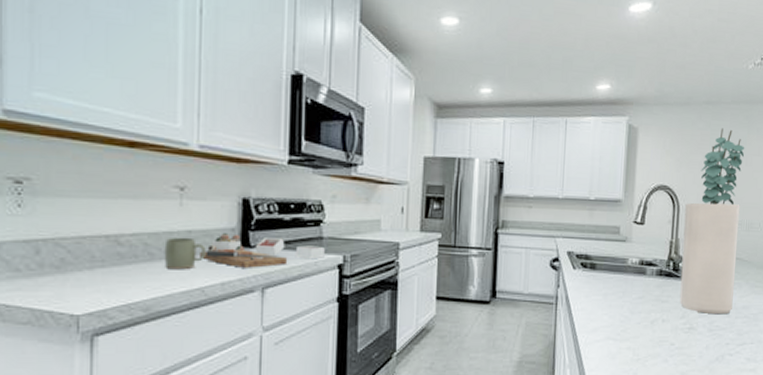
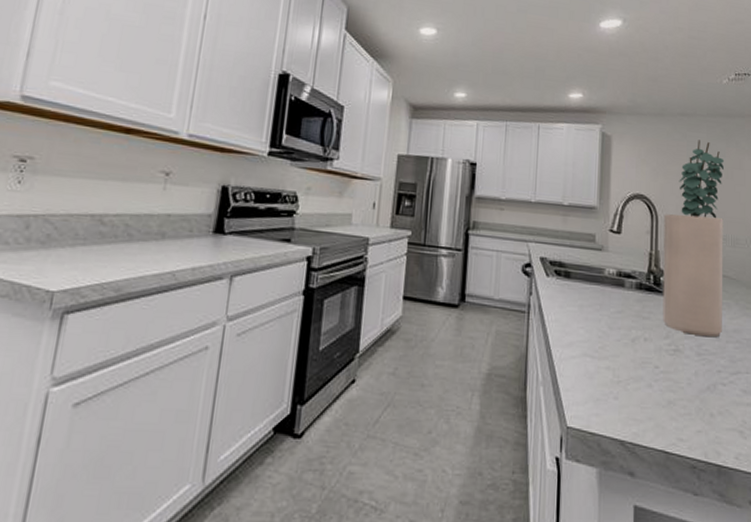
mug: present [164,237,206,269] -> none [141,220,182,252]
cutting board: present [200,233,325,268] -> none [175,218,296,255]

